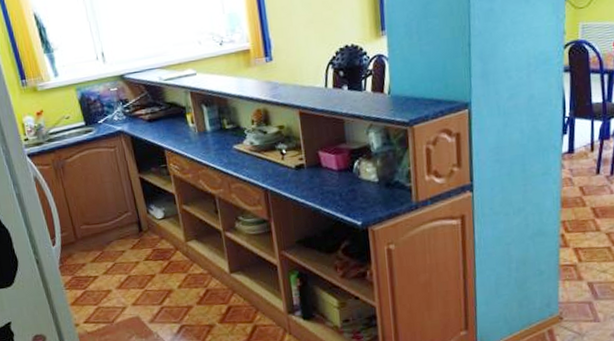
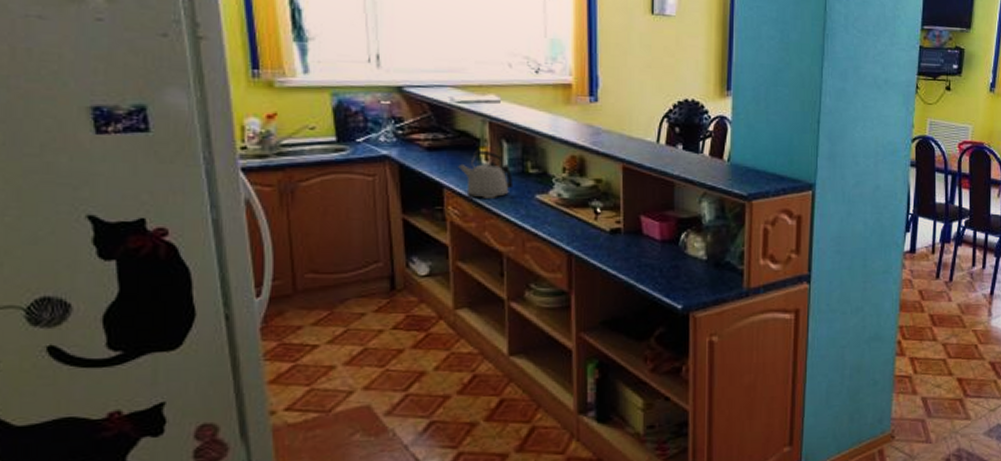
kettle: none [172,115,216,154] -> present [458,150,514,198]

